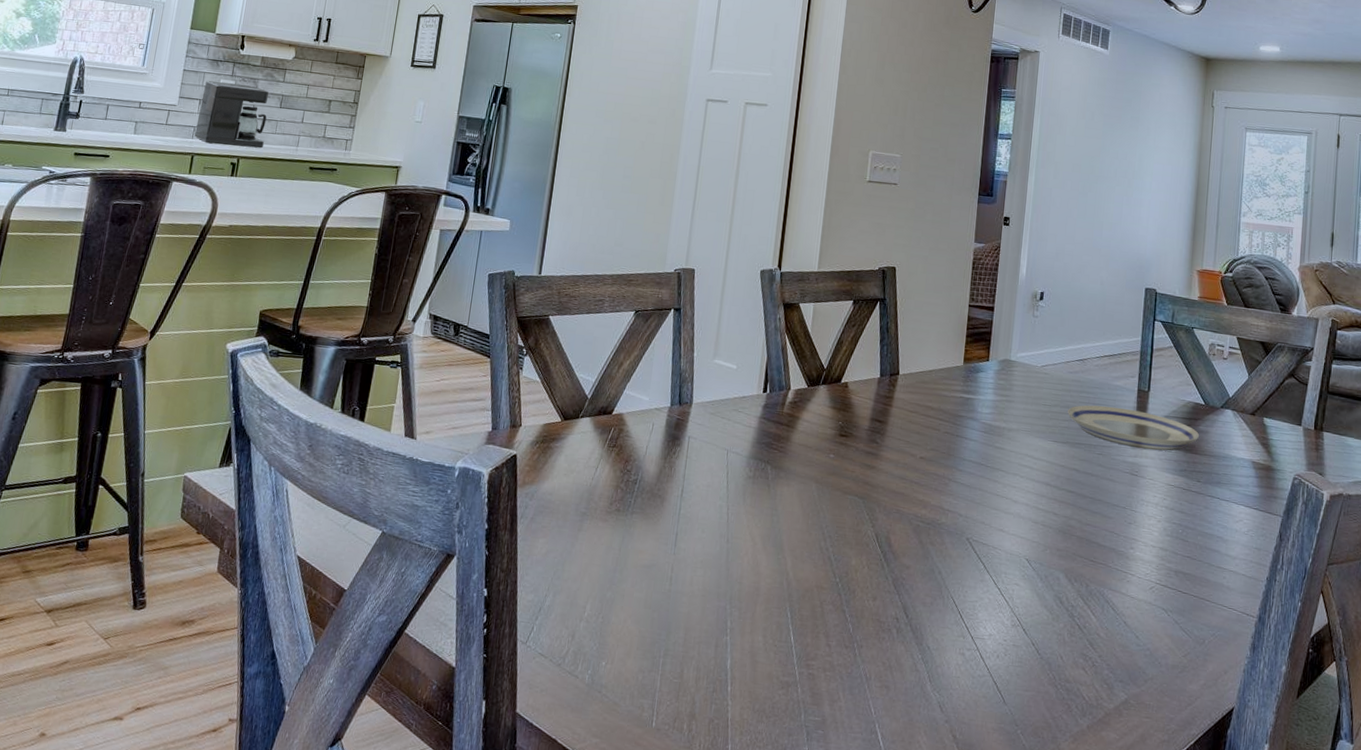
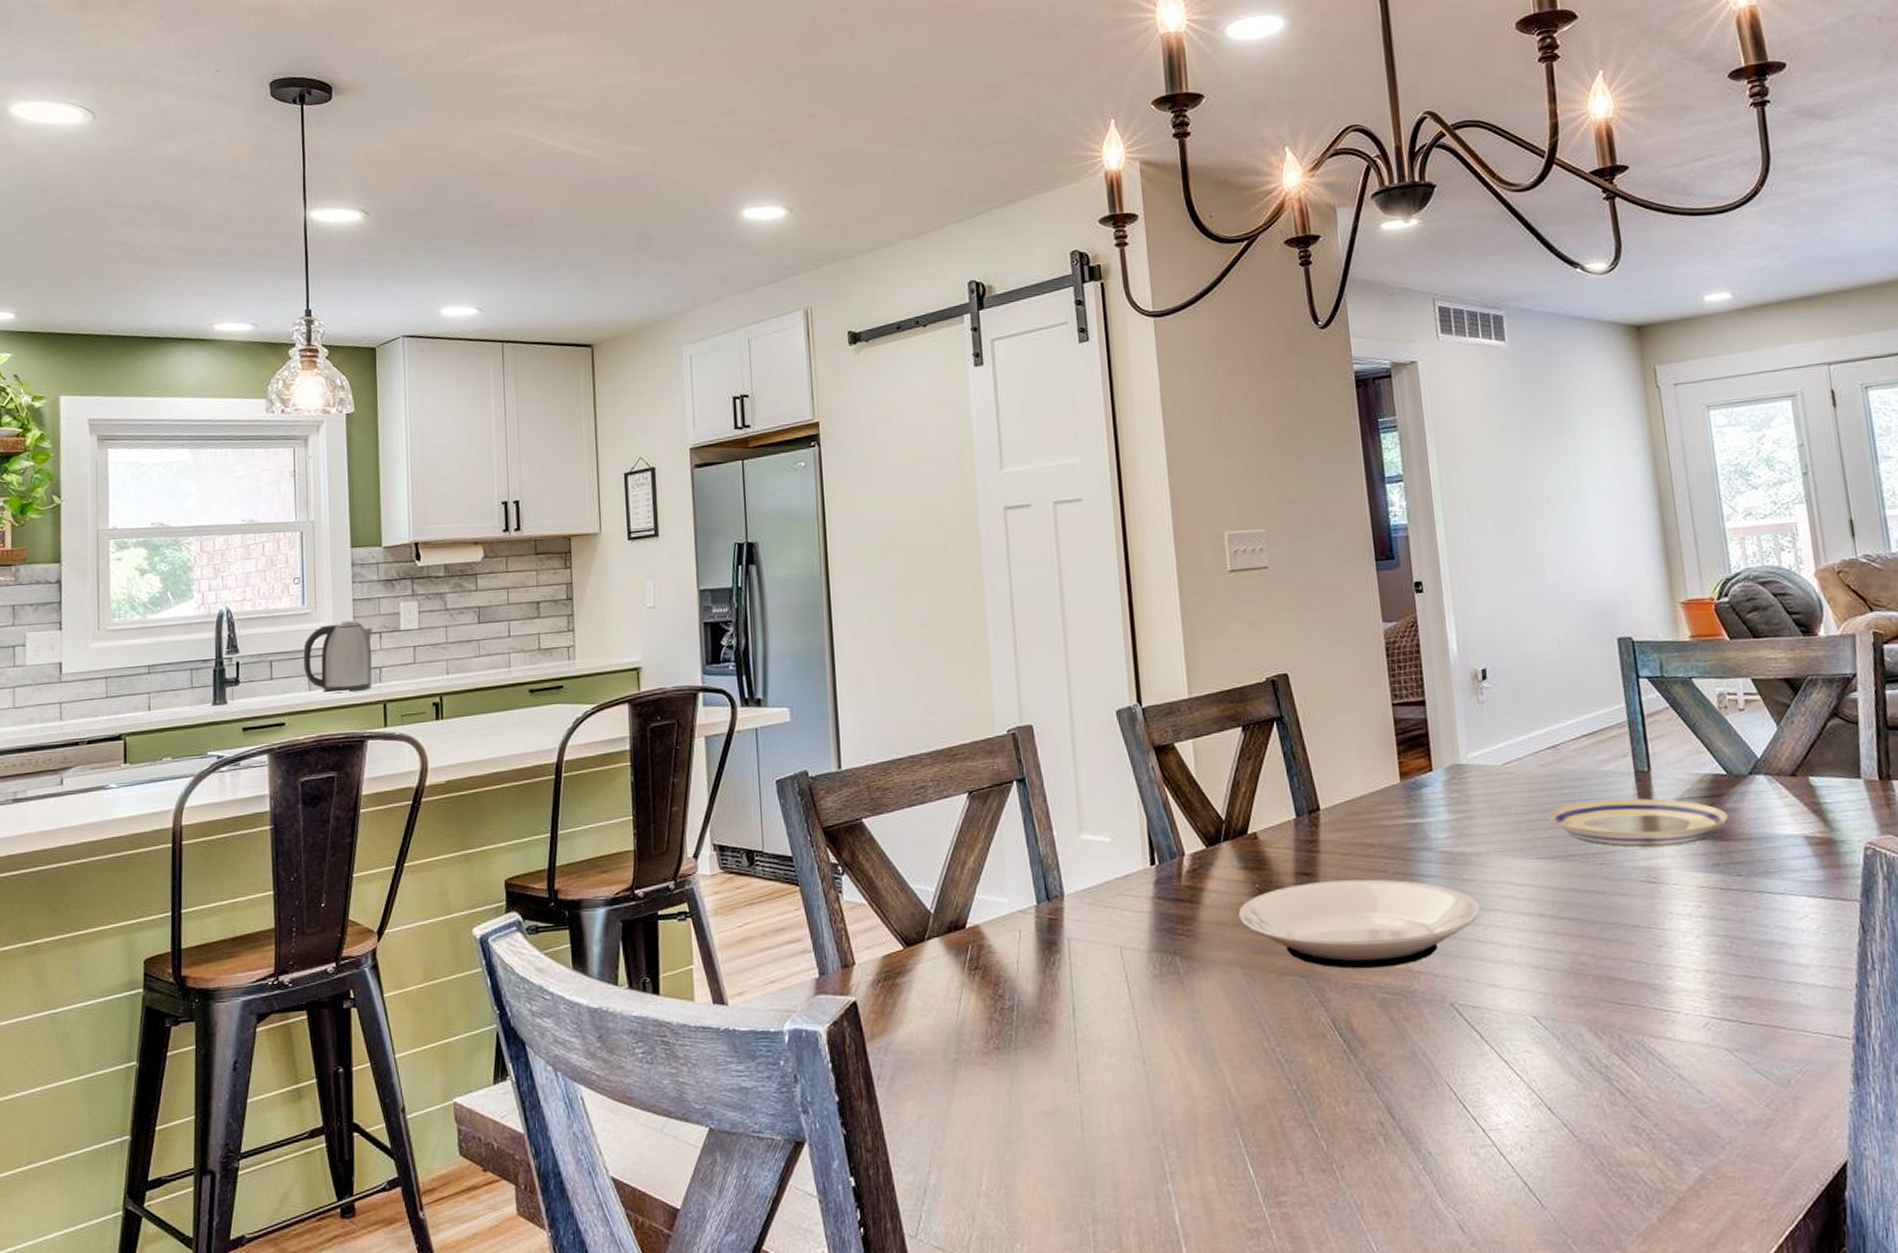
kettle: none [133,84,195,143] -> present [303,620,373,694]
coffee maker: present [194,80,270,148] -> none [381,603,468,685]
plate: none [822,427,1004,503] -> present [1238,879,1481,969]

